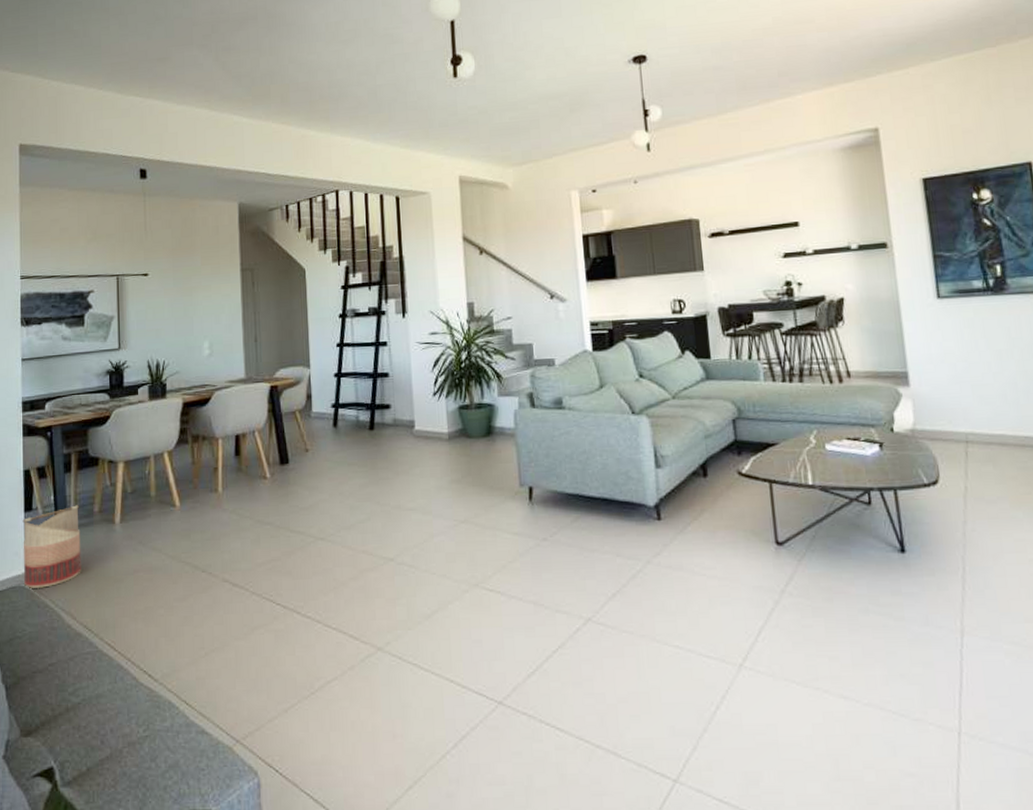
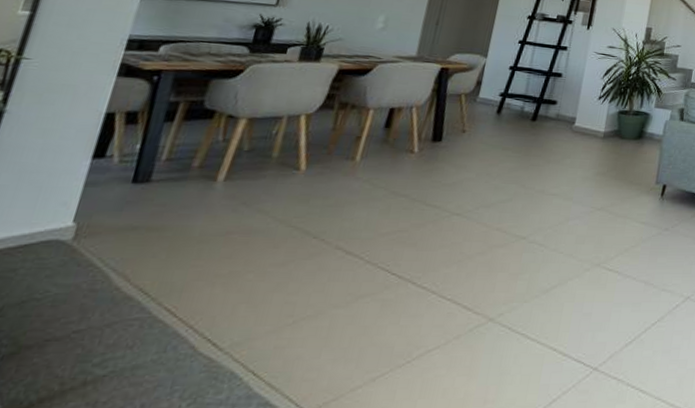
basket: present [22,505,81,588] -> none [65,157,173,244]

